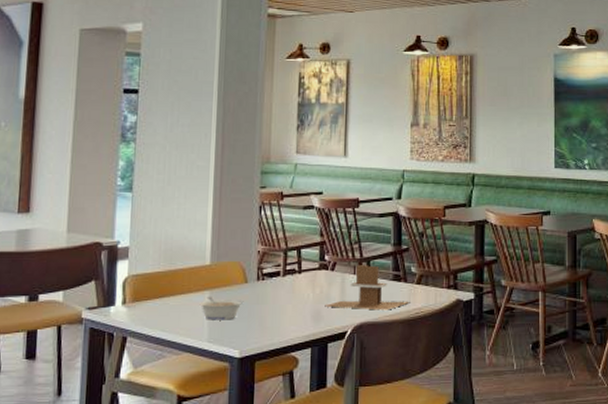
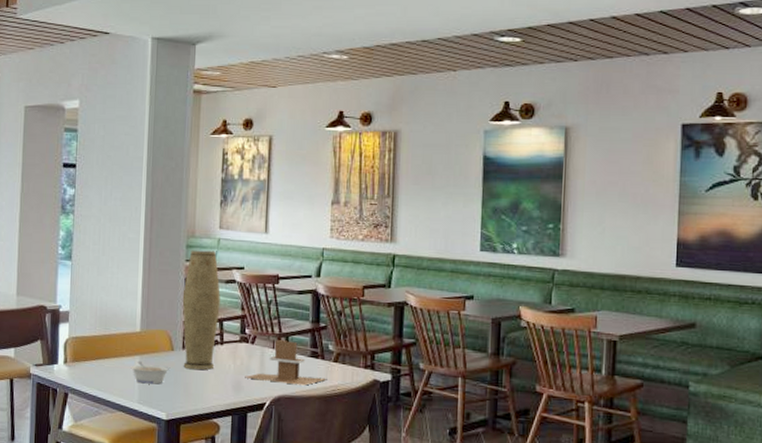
vase: none [256,176,298,301] -> present [182,250,220,370]

